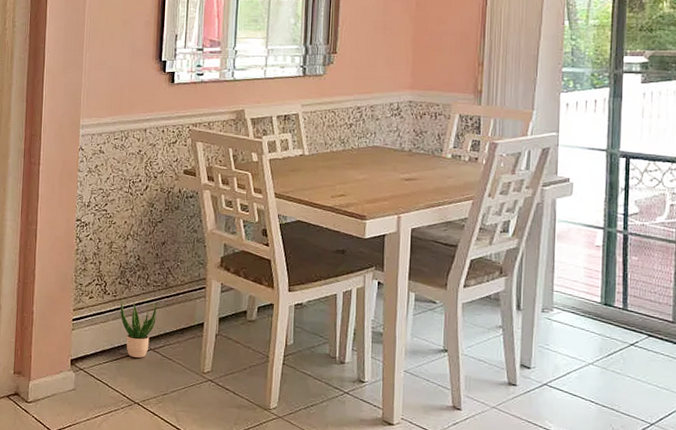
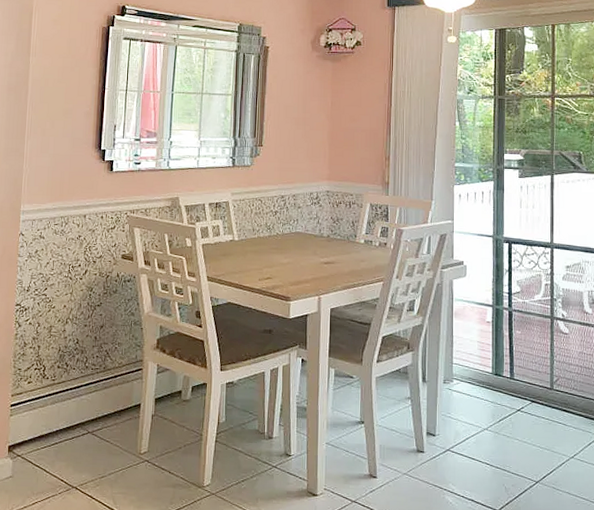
potted plant: present [120,298,157,358] -> none [58,382,95,441]

